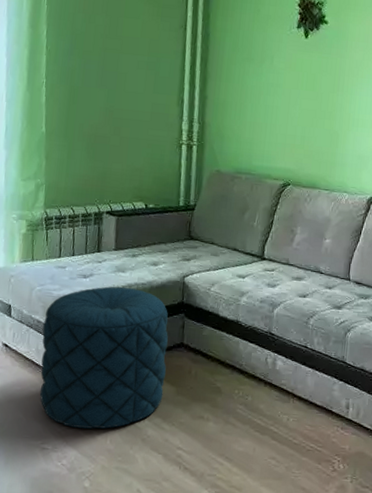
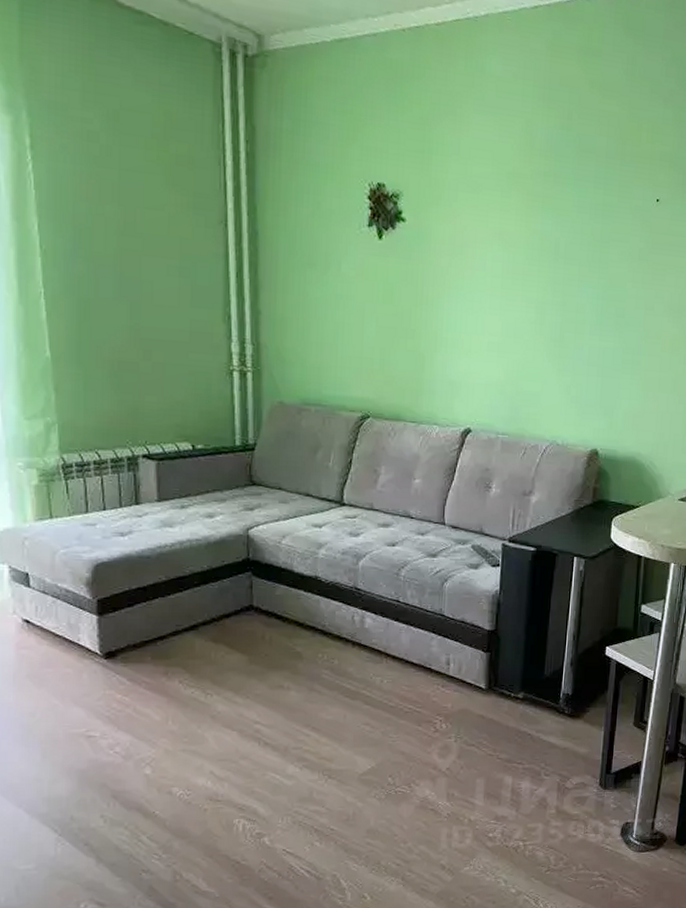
pouf: present [39,286,168,429] -> none [74,545,234,710]

